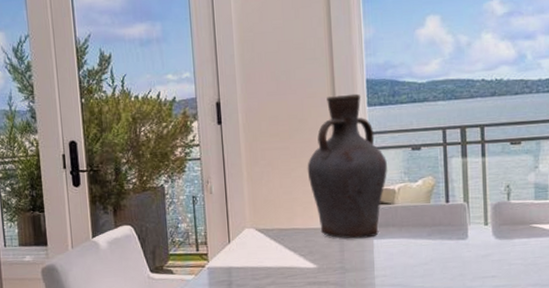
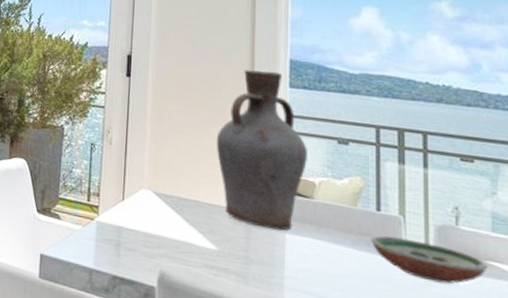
decorative bowl: none [442,220,532,252] -> present [371,235,488,284]

